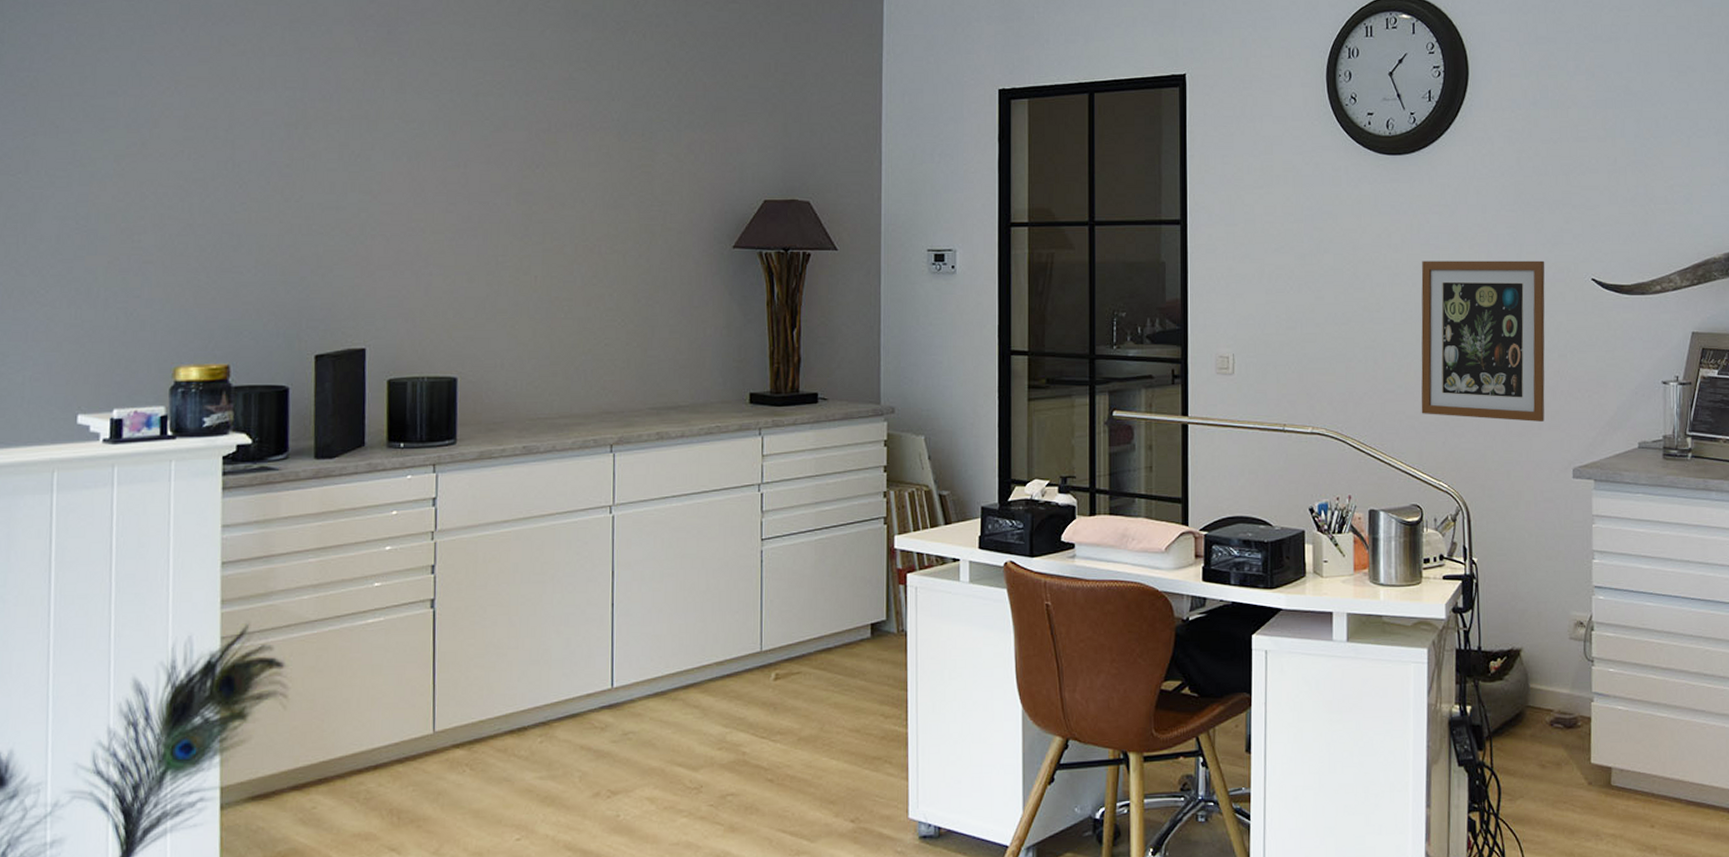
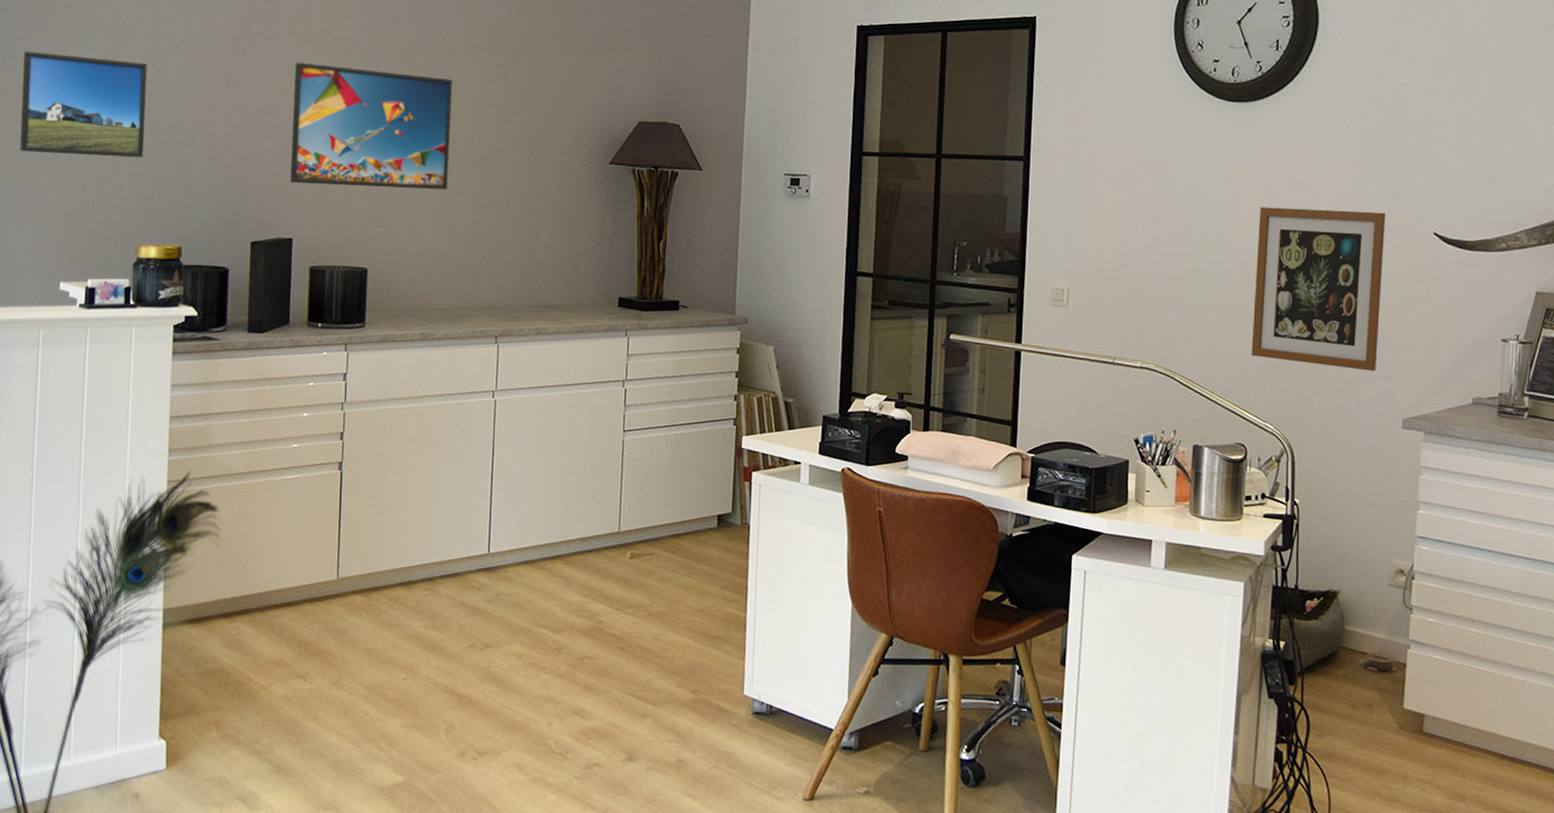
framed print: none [21,148,181,266] -> present [20,51,147,158]
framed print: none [360,149,550,287] -> present [290,62,453,190]

